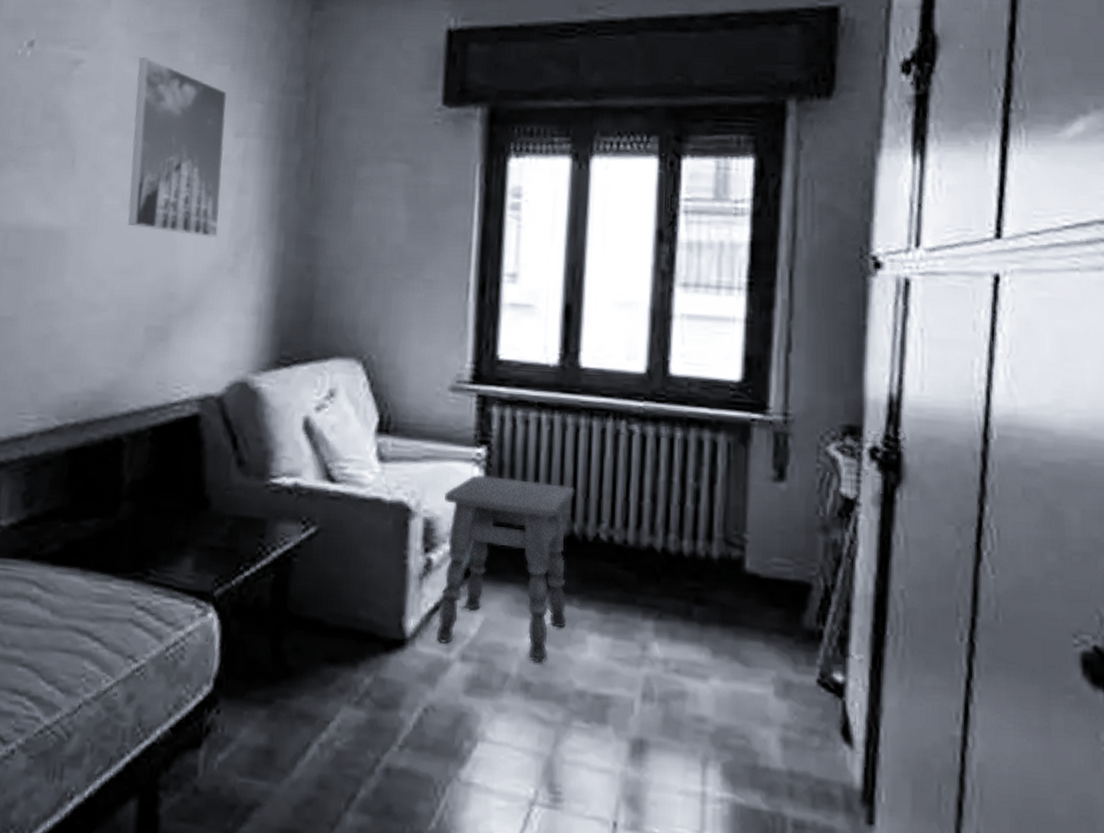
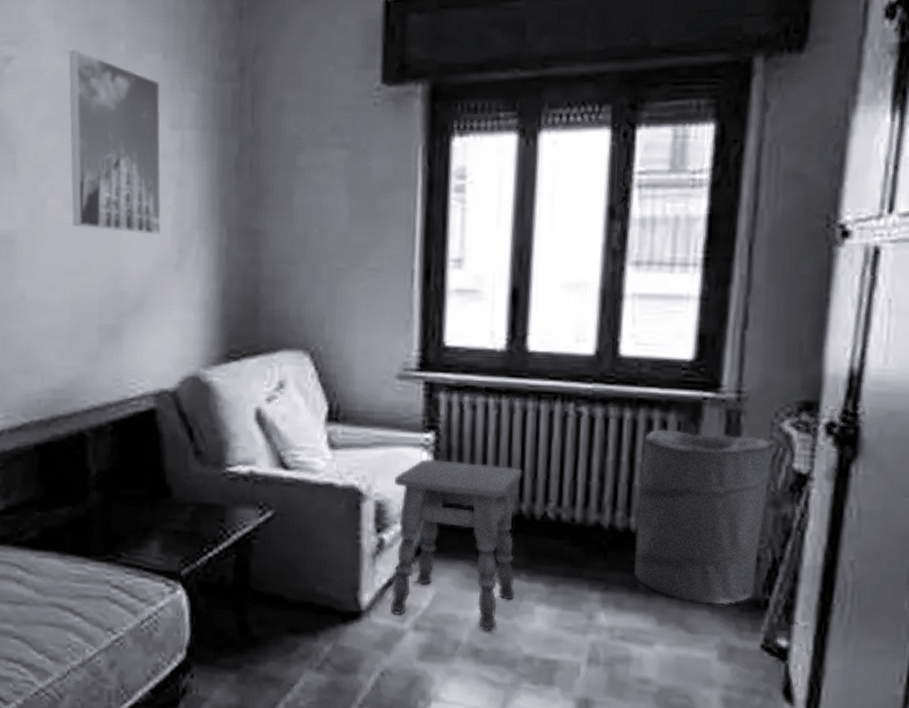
laundry hamper: none [688,450,818,635] -> present [635,429,771,604]

